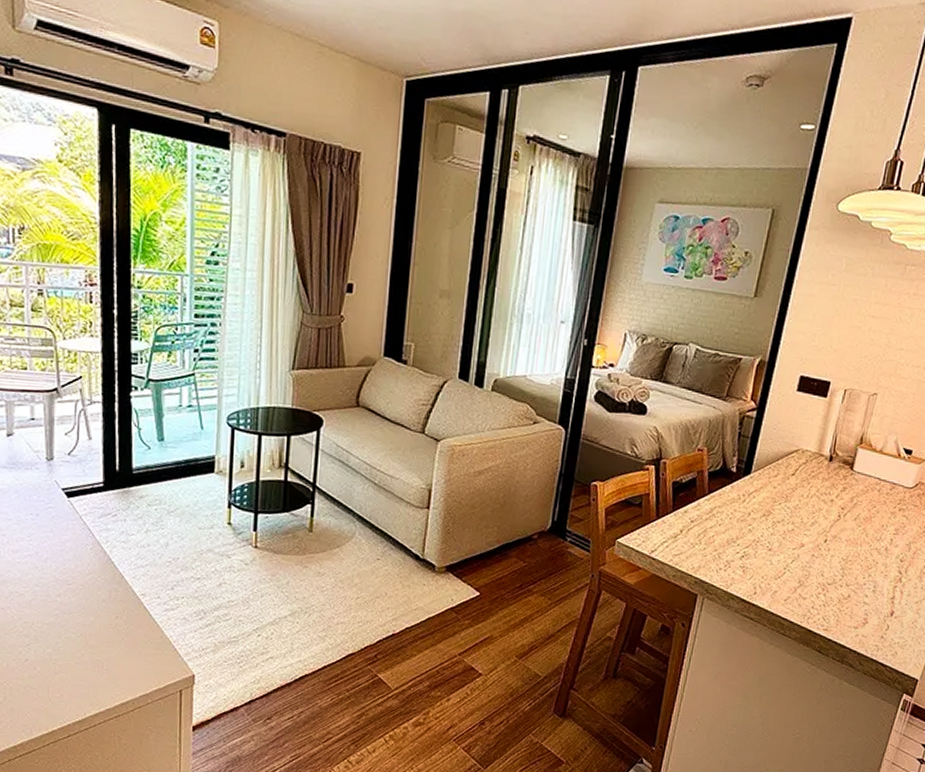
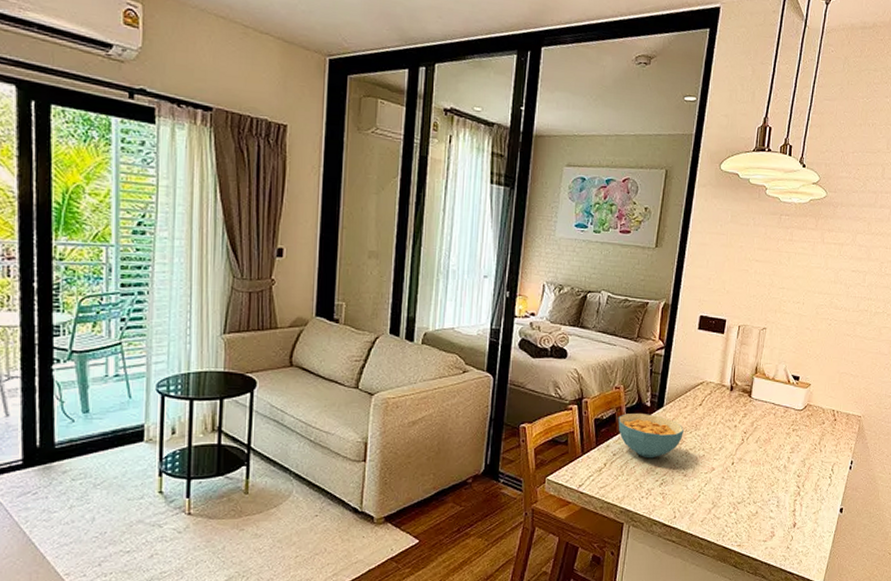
cereal bowl: none [698,478,772,529] -> present [618,414,684,459]

